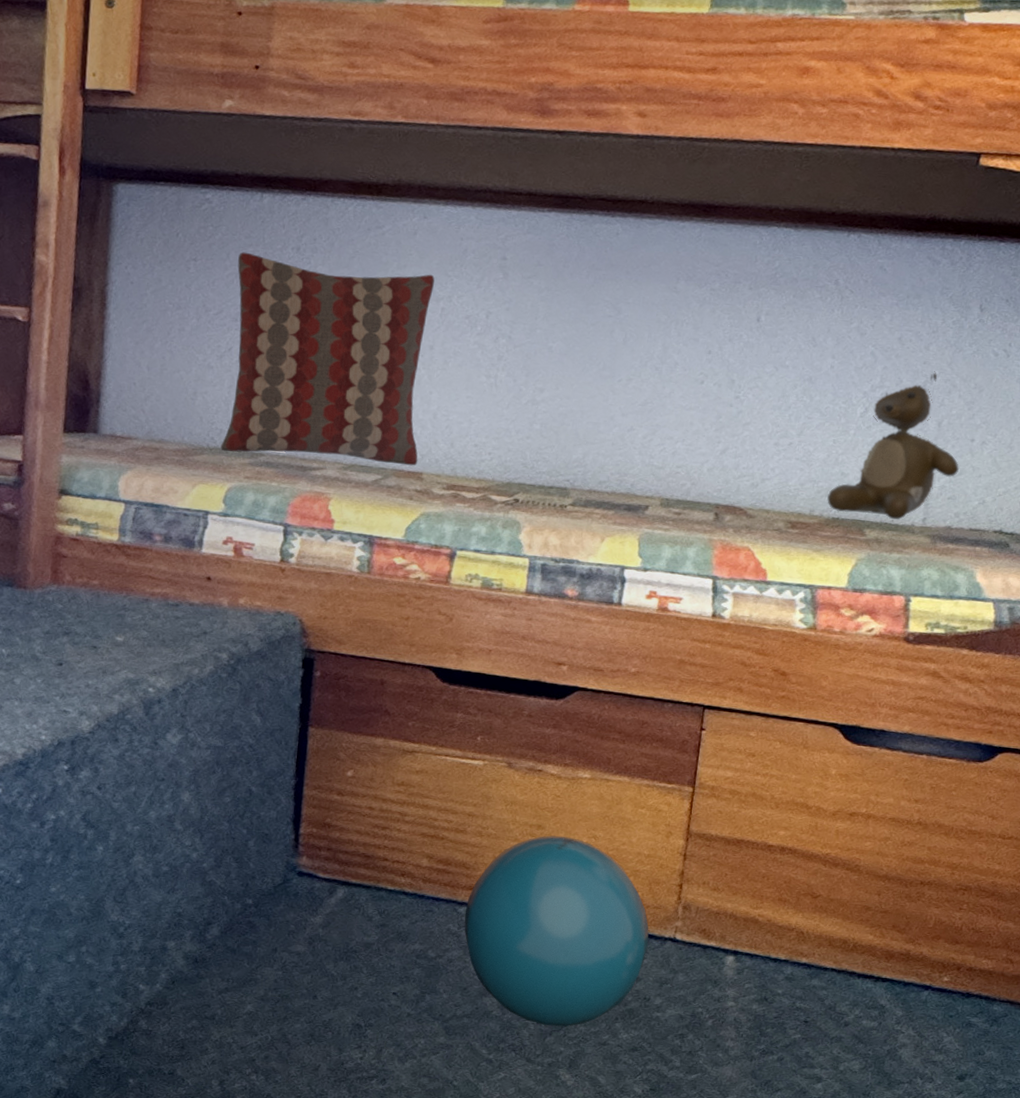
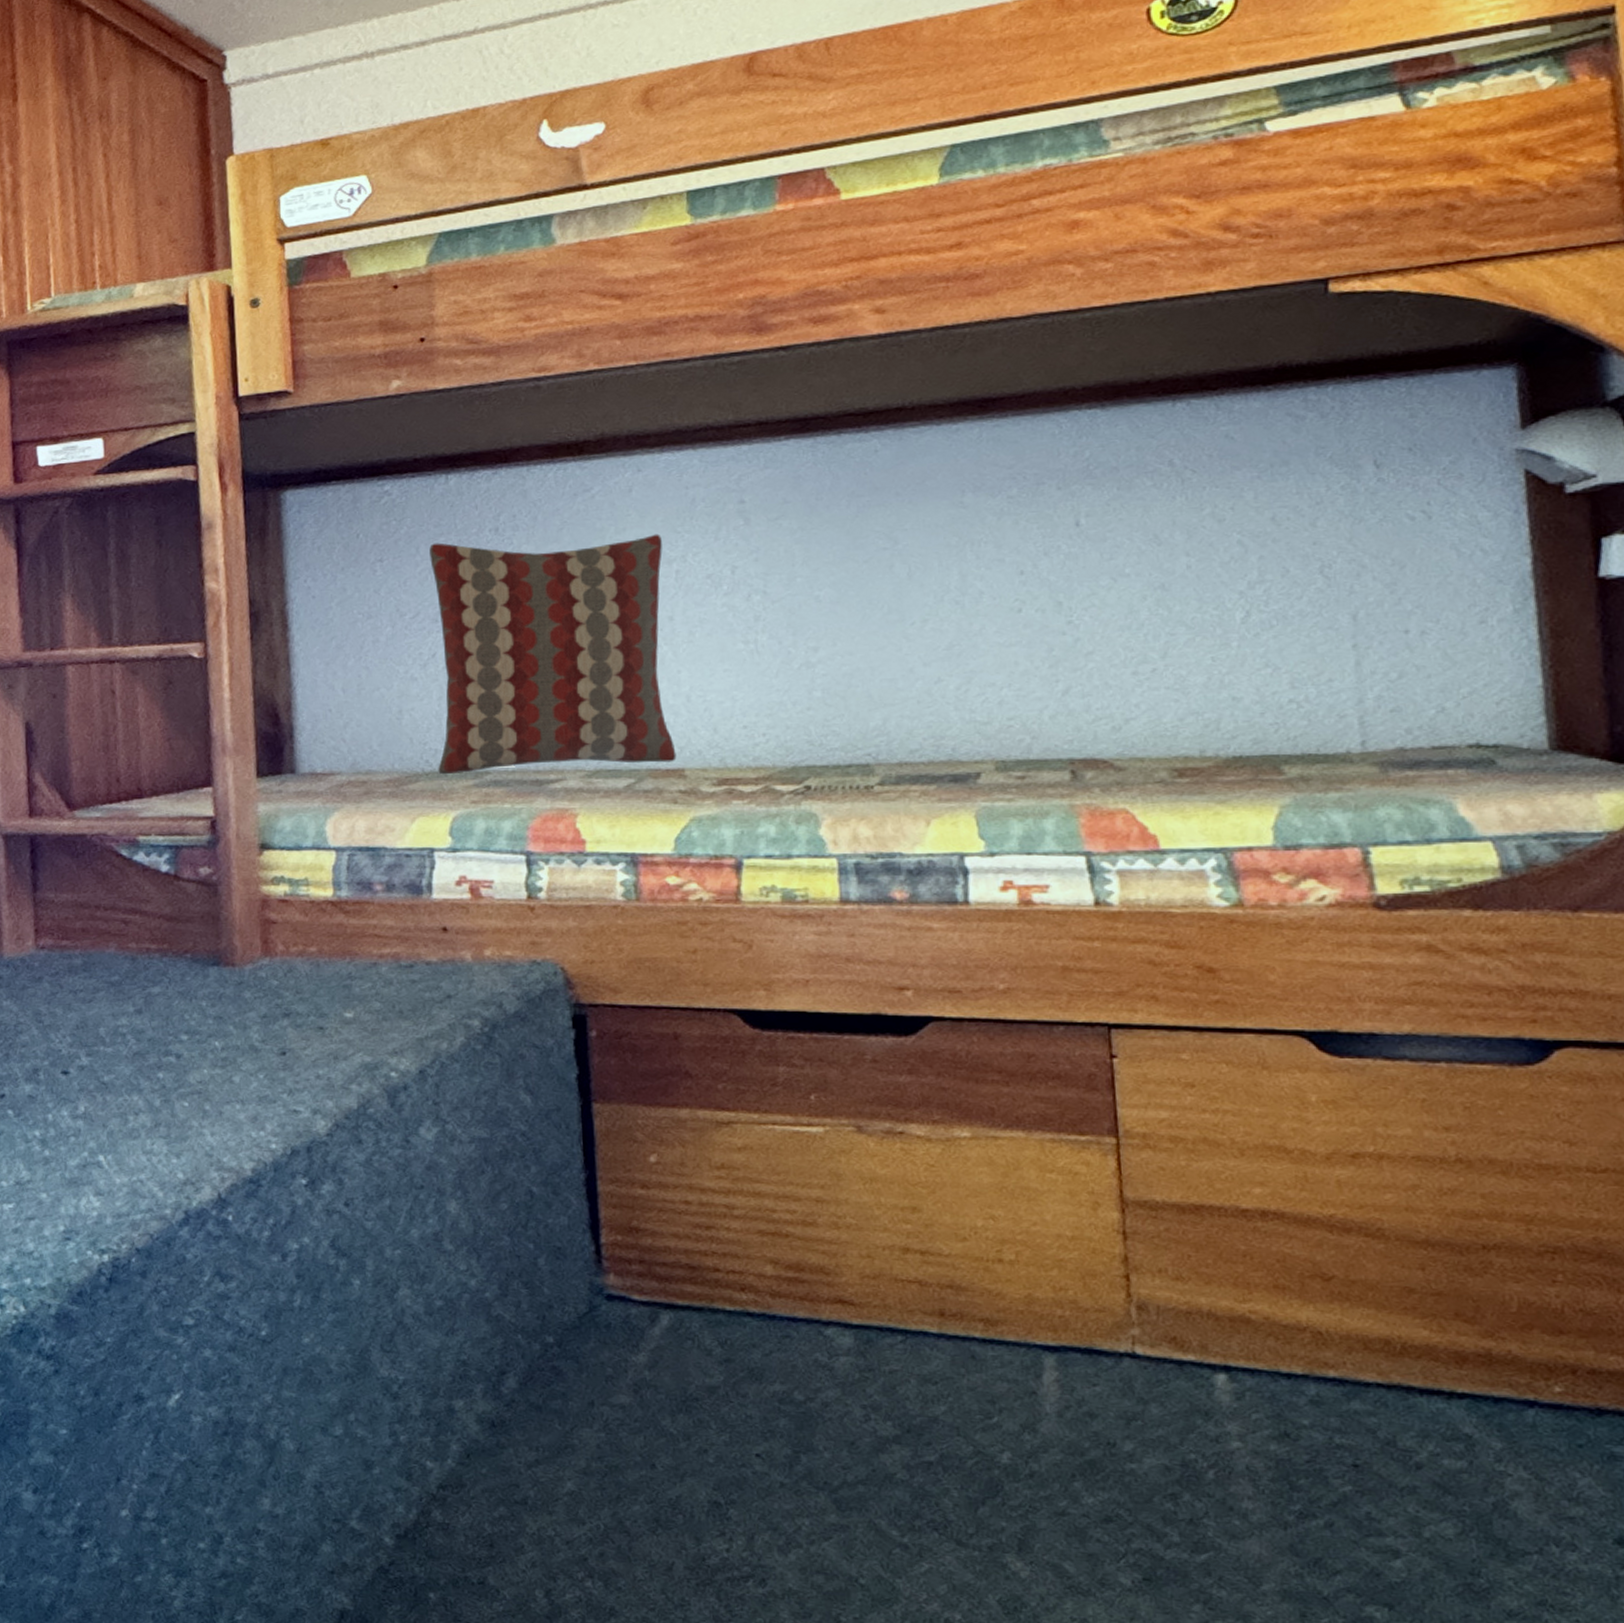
ball: present [464,835,649,1027] -> none [834,1219,1098,1492]
teddy bear: present [827,371,960,520] -> none [1220,552,1398,749]

